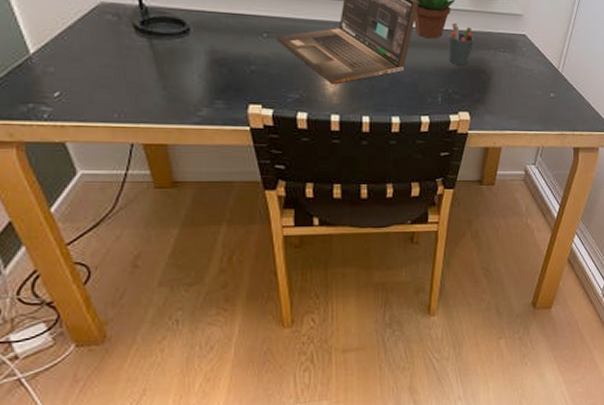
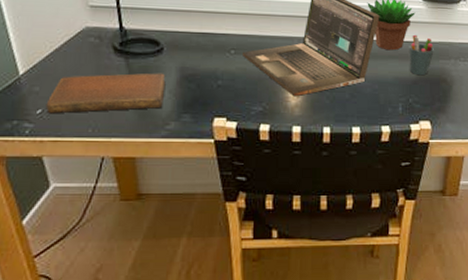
notebook: none [64,55,195,97] -> present [45,73,166,114]

